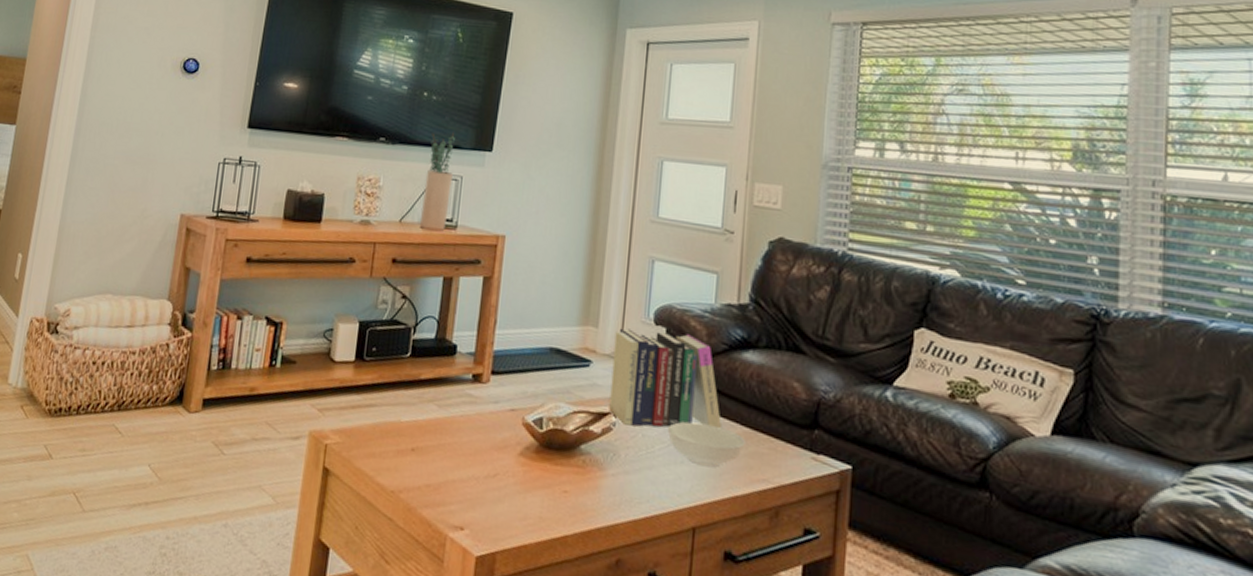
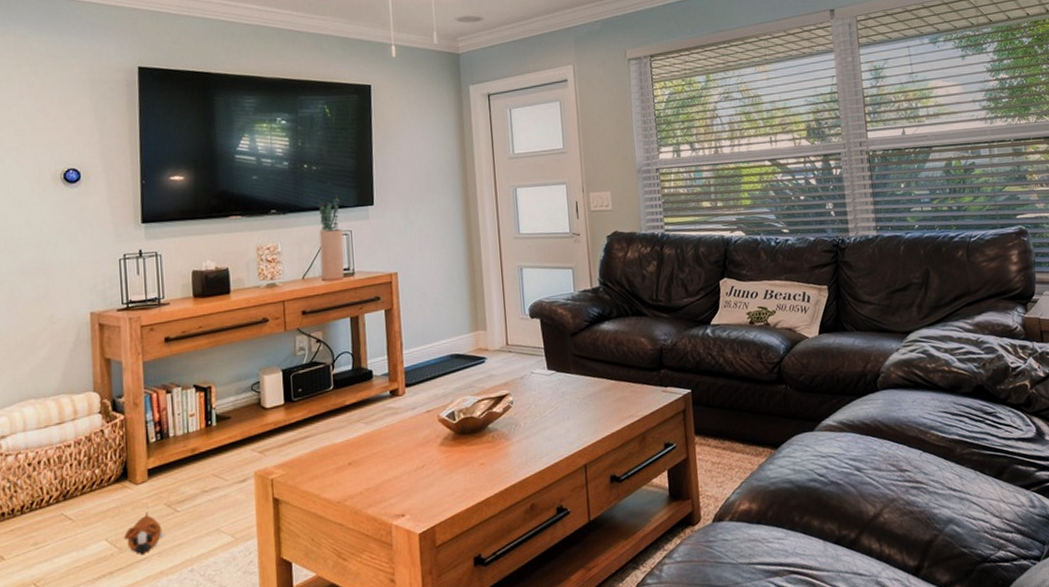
dog toy: none [166,445,207,492] -> present [124,511,165,554]
books: present [609,328,721,429] -> none [501,320,593,401]
bowl: present [667,421,746,468] -> none [553,384,613,418]

